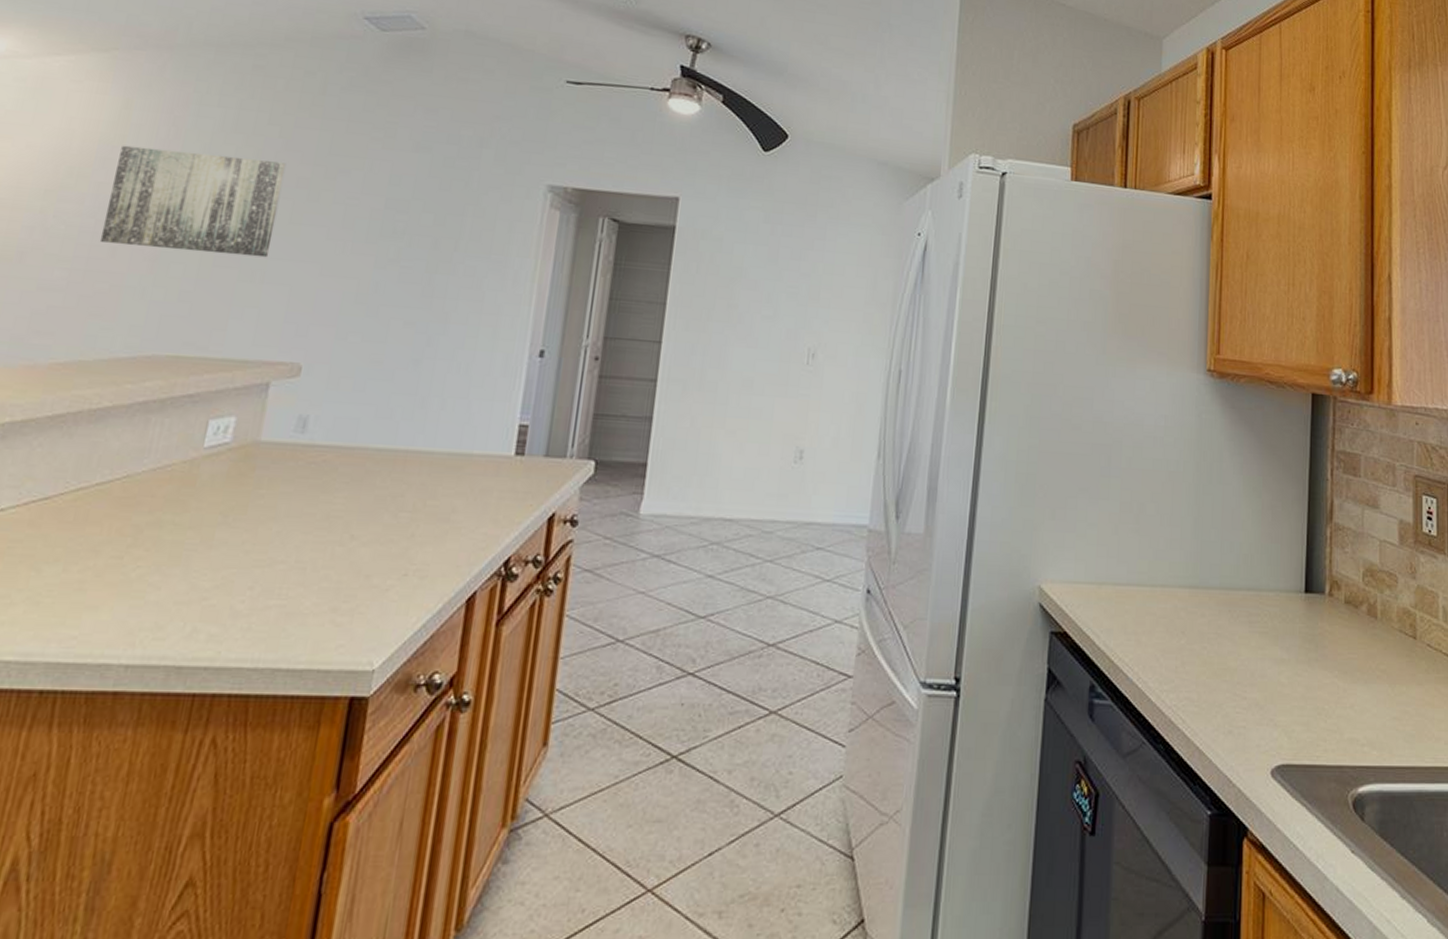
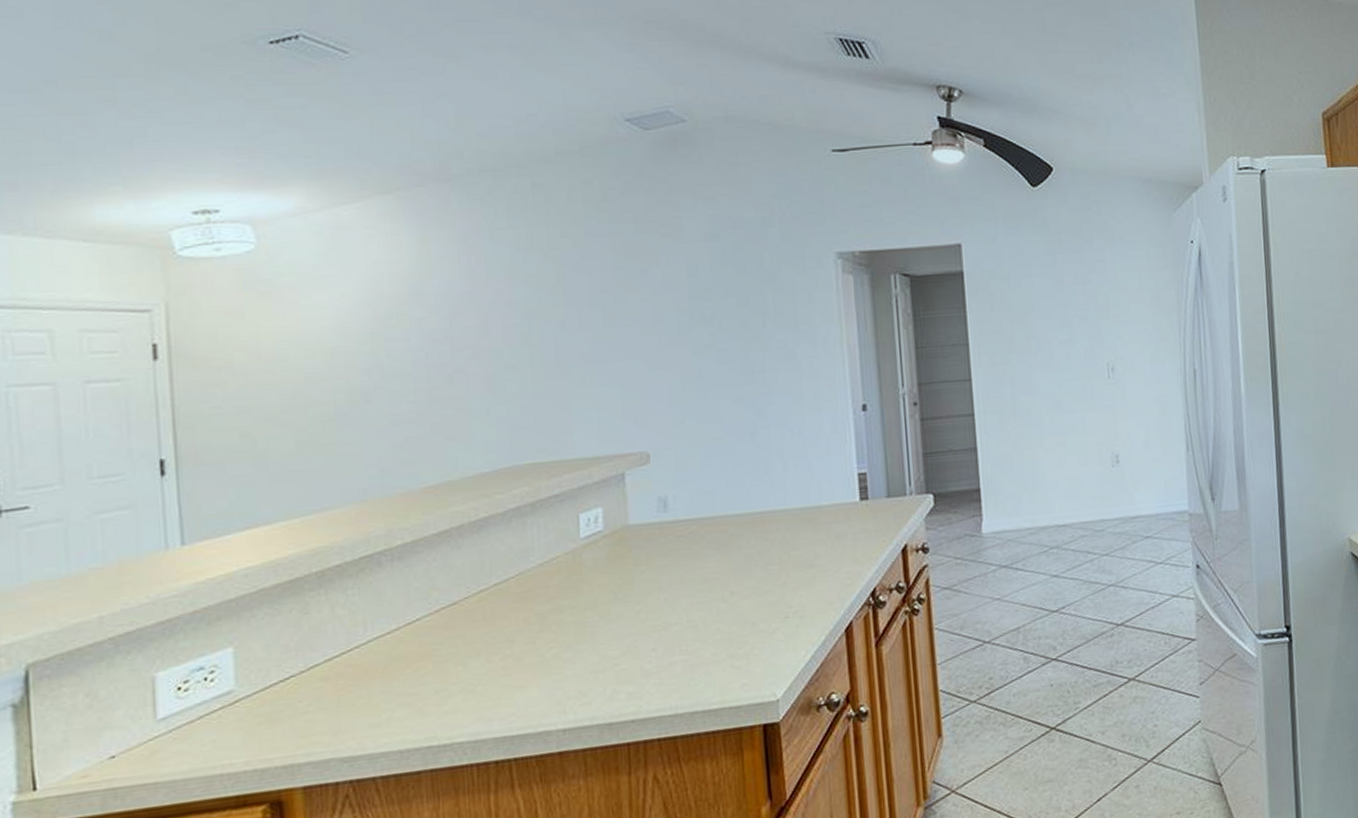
wall art: present [99,145,287,258] -> none [430,271,594,373]

